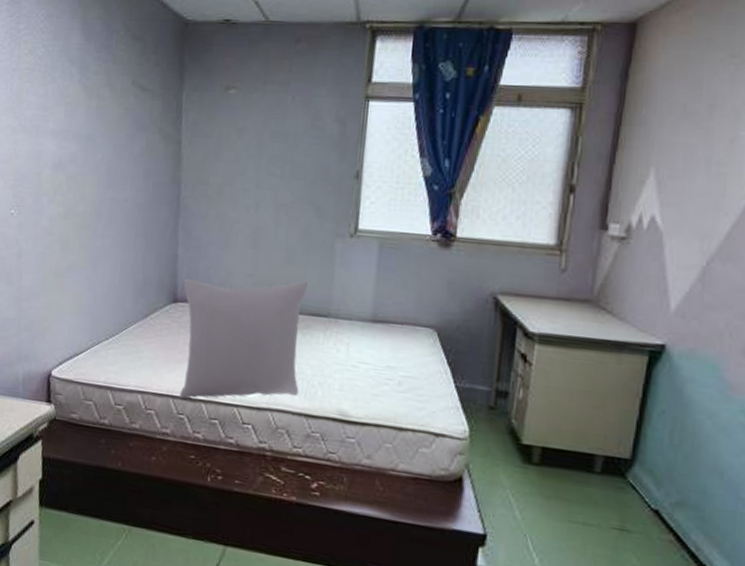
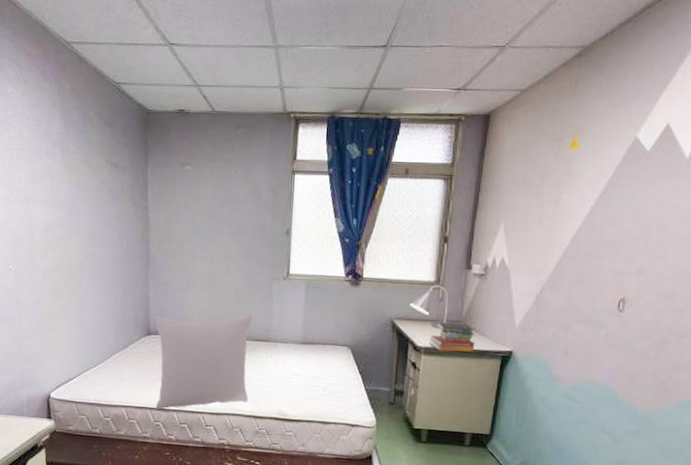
table lamp: none [519,249,581,309] -> present [409,284,454,329]
books: none [545,301,612,343] -> present [428,323,475,352]

